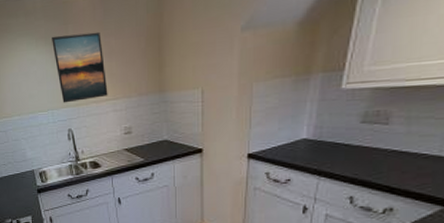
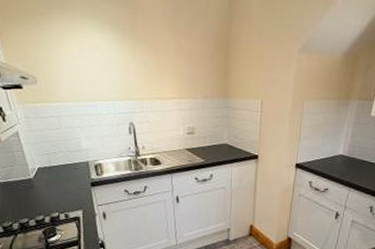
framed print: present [52,31,108,103] -> none [118,23,174,96]

